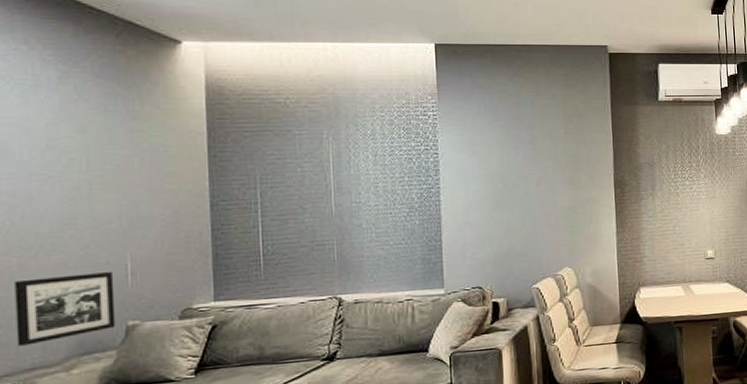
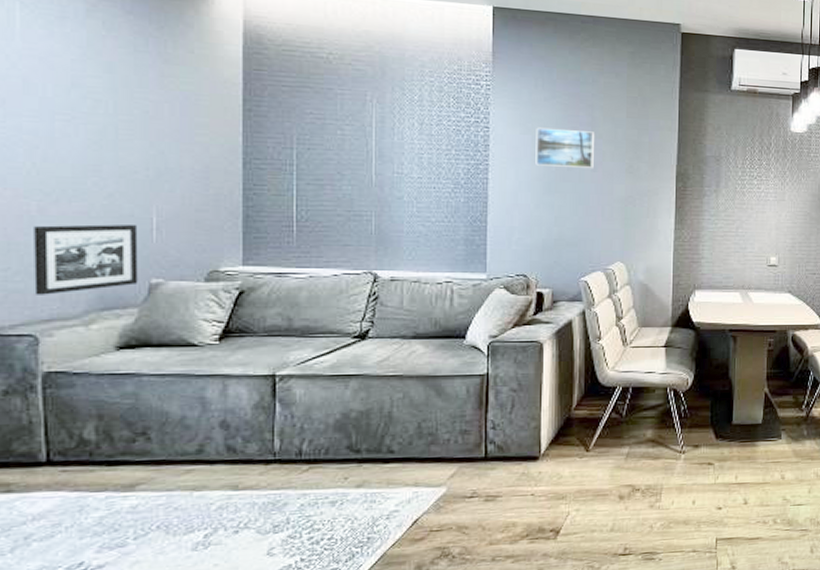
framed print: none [482,149,537,185] -> present [535,127,595,169]

